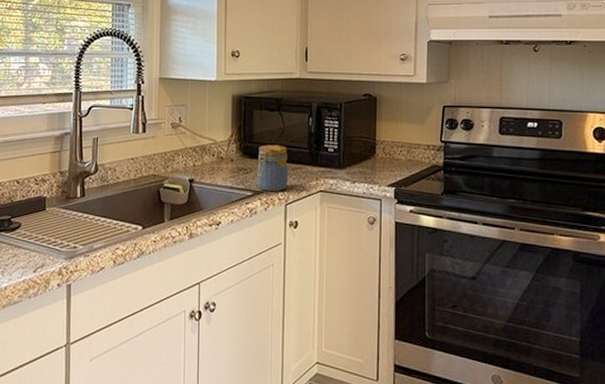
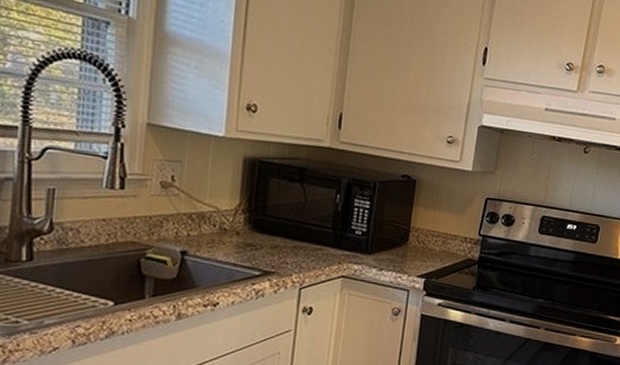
jar: present [257,145,288,191] -> none [267,219,308,273]

